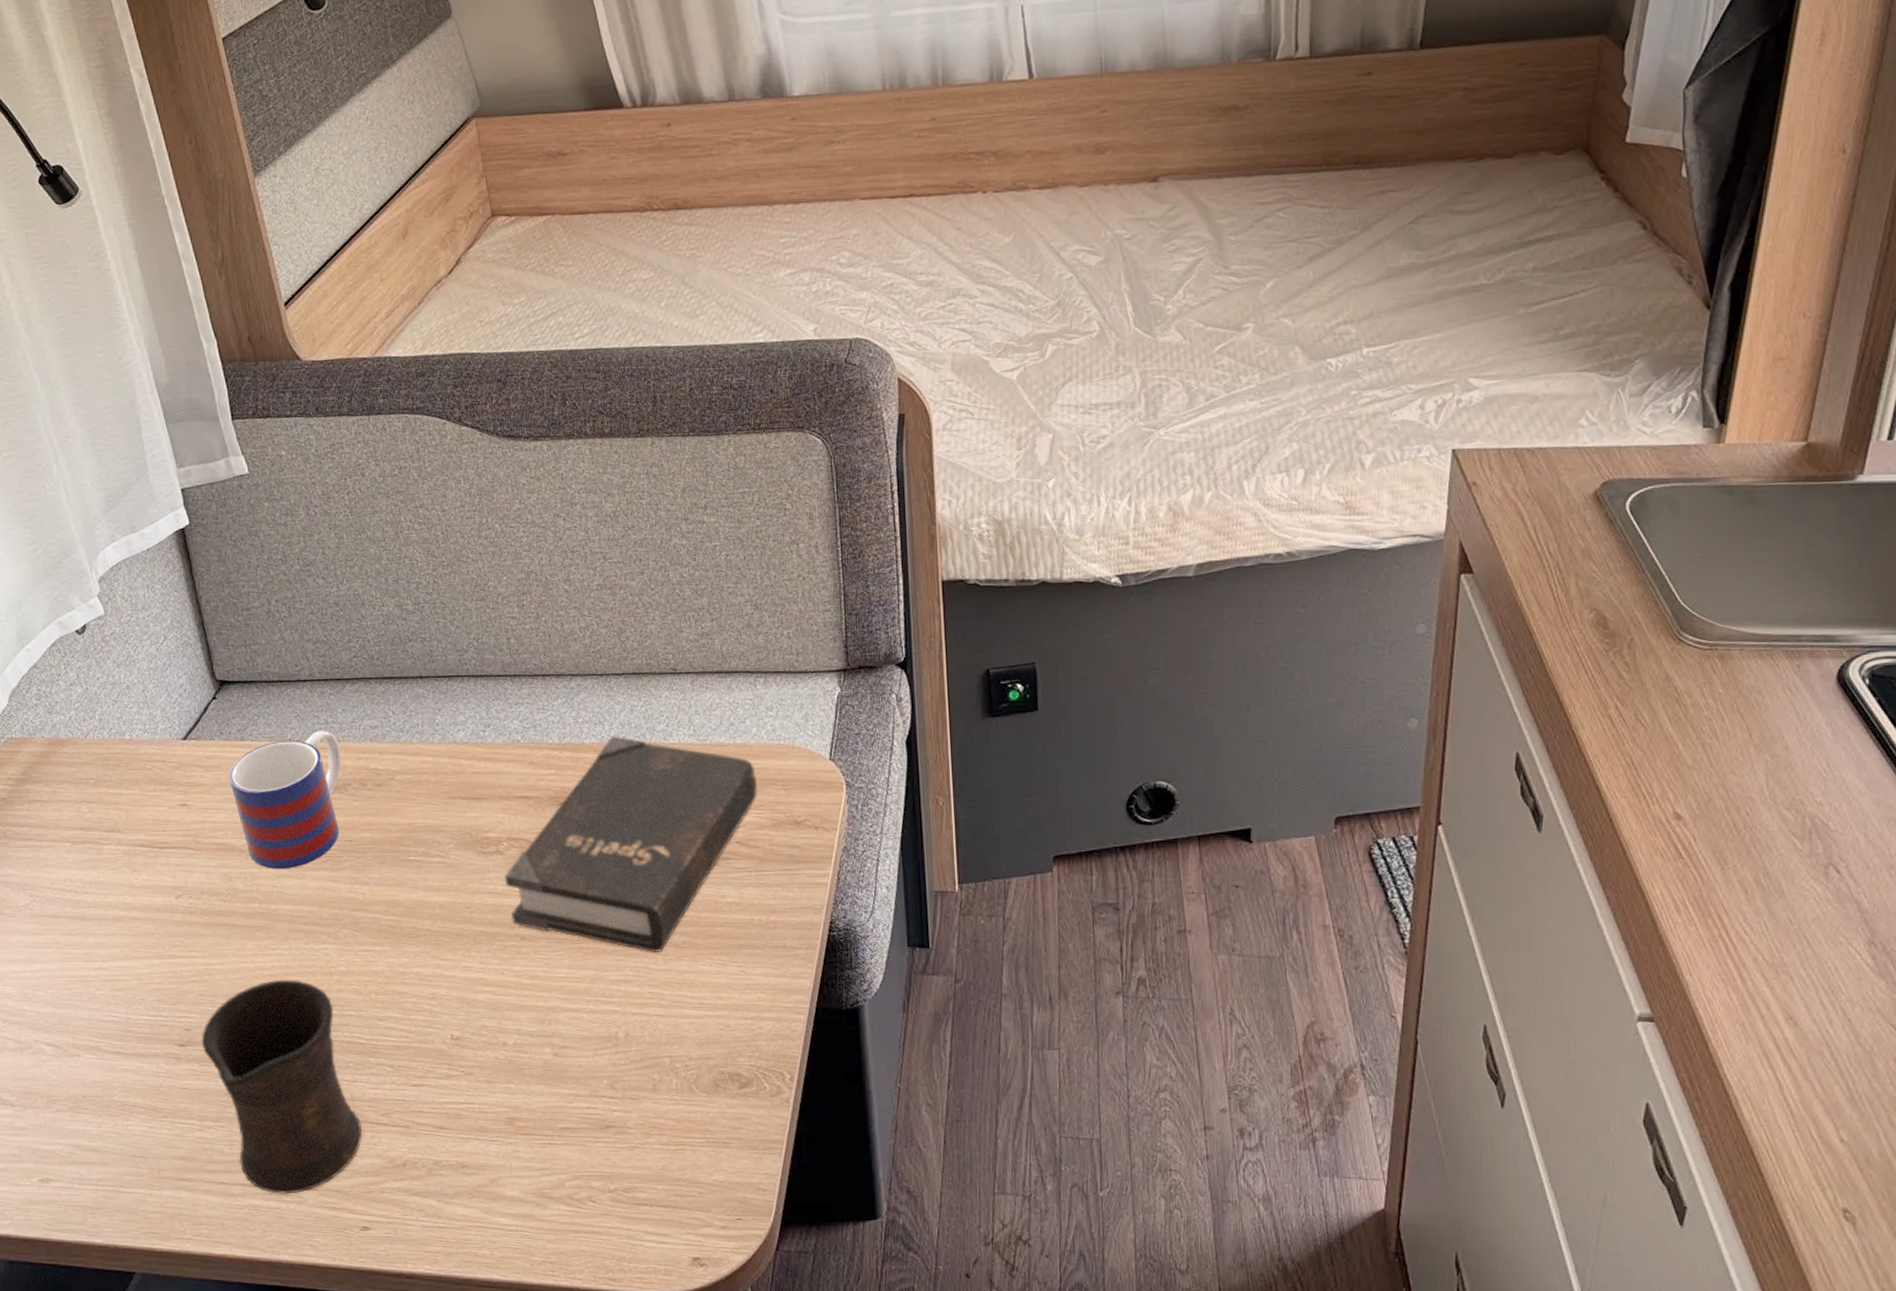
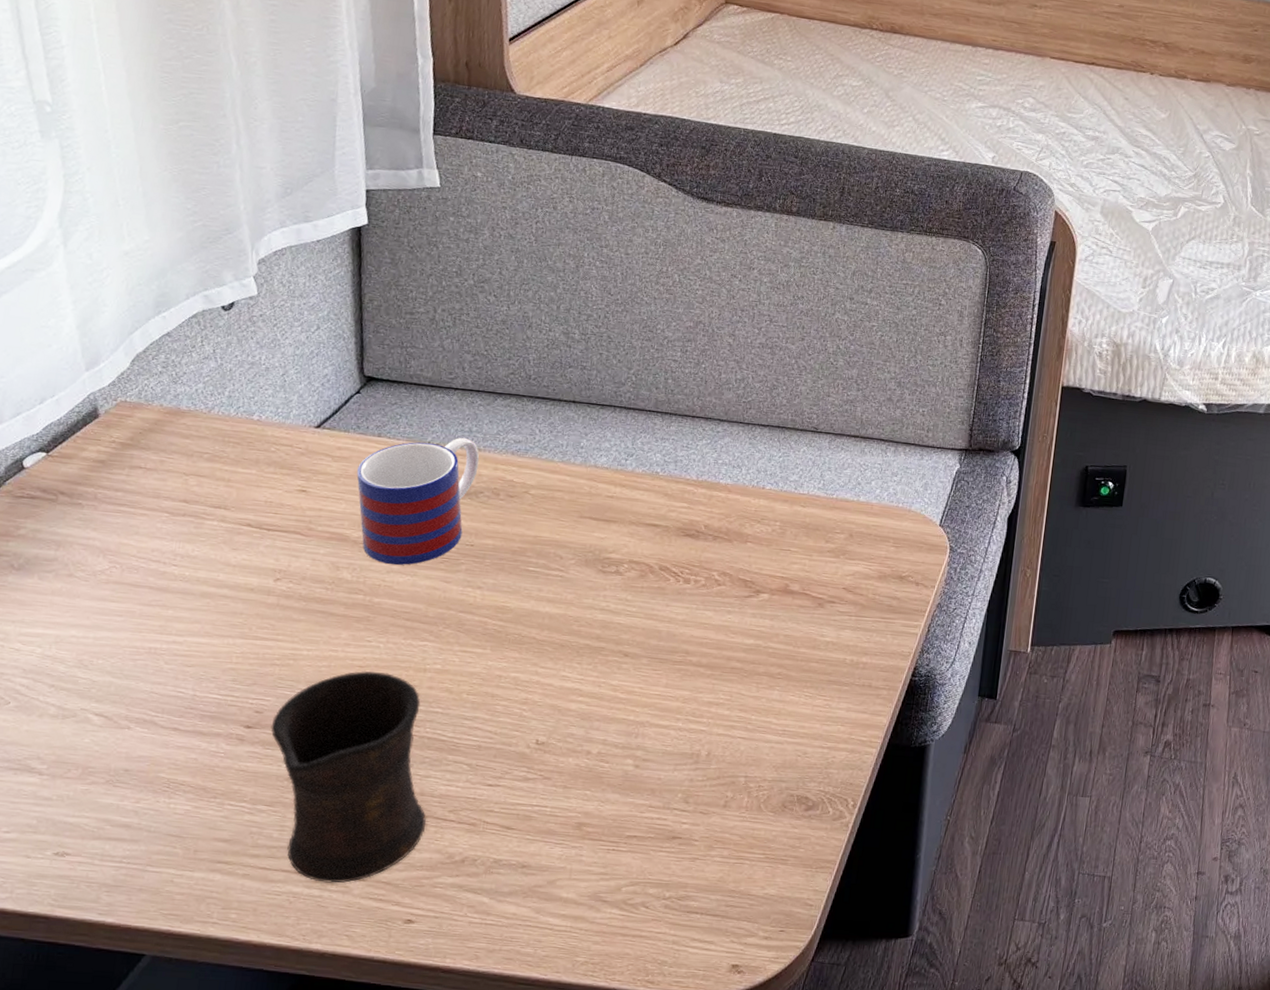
hardback book: present [504,736,758,952] -> none [618,480,873,680]

